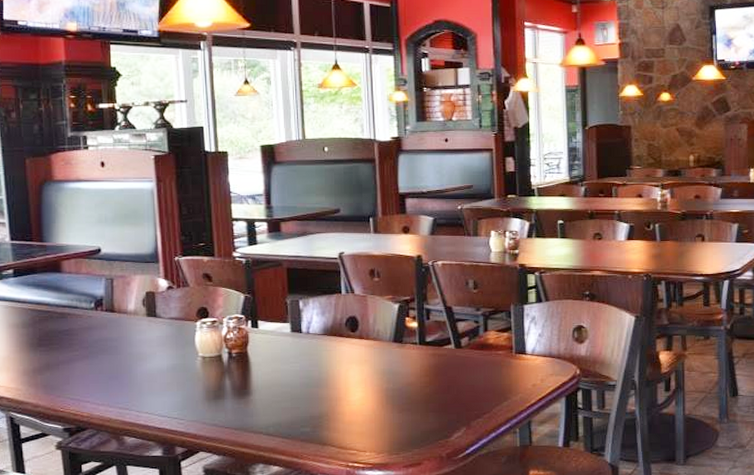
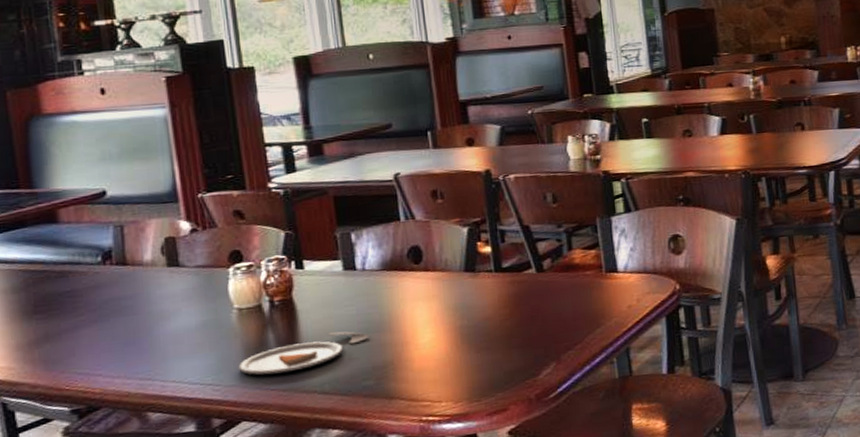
dinner plate: none [200,384,309,415] -> present [238,331,369,375]

